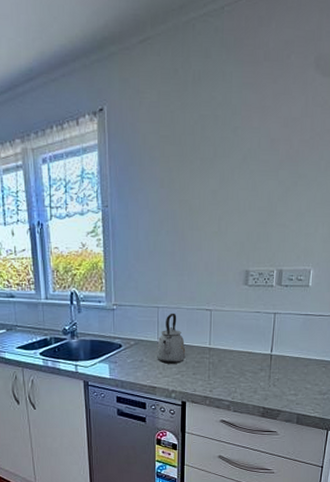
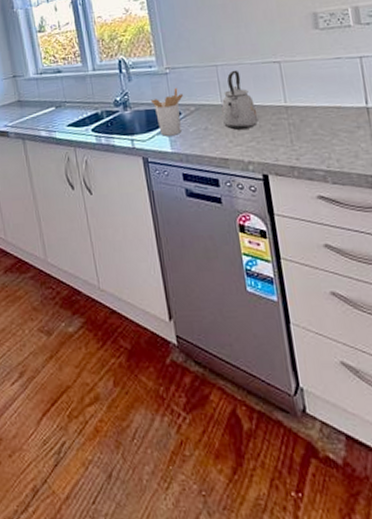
utensil holder: none [97,323,125,364] -> present [151,87,183,136]

